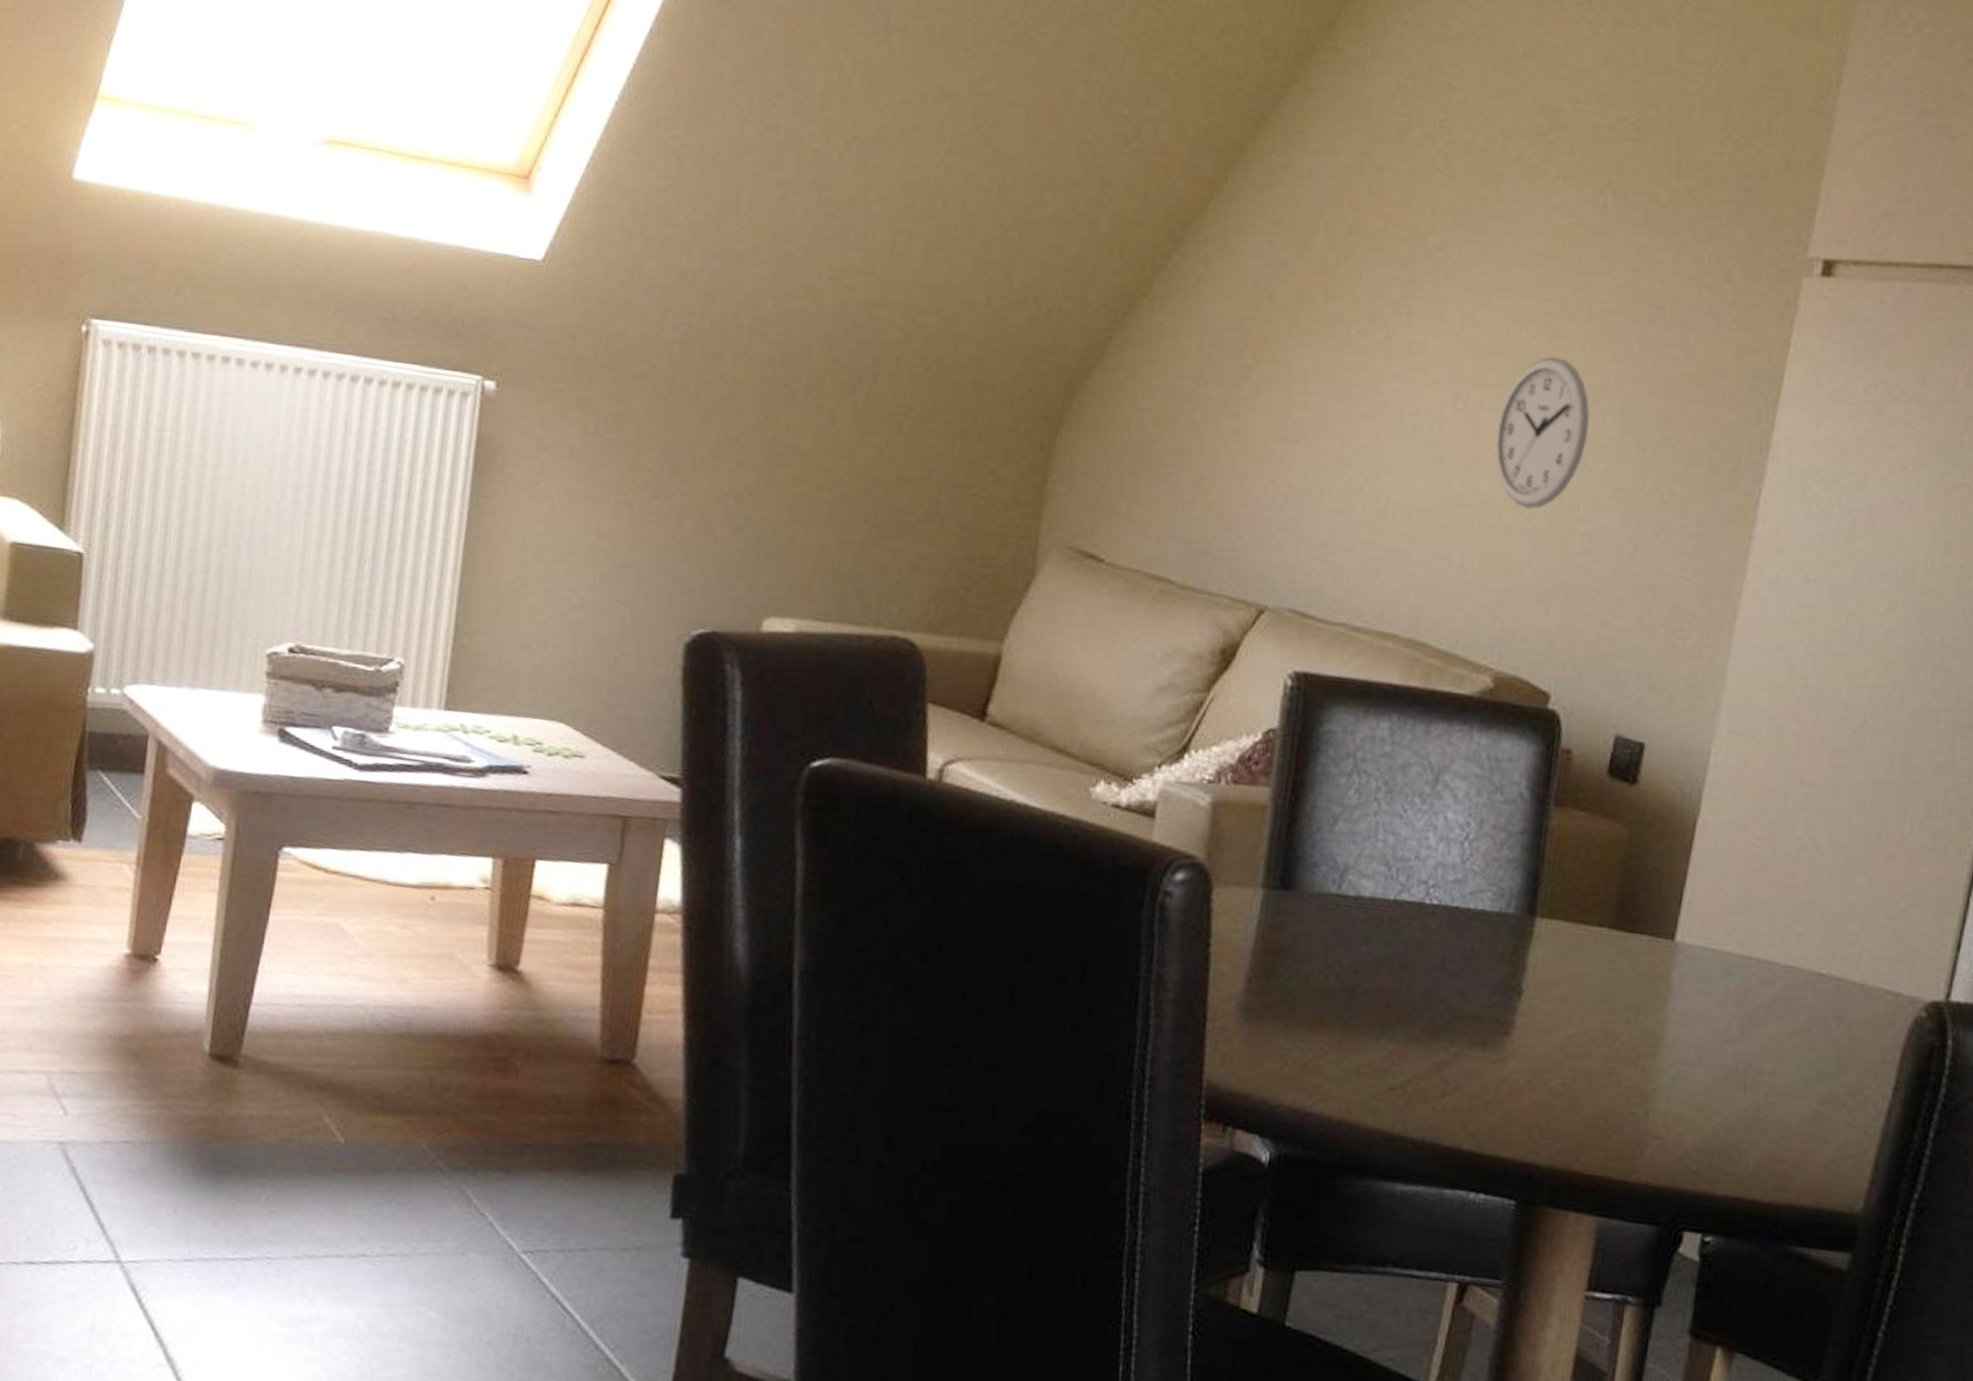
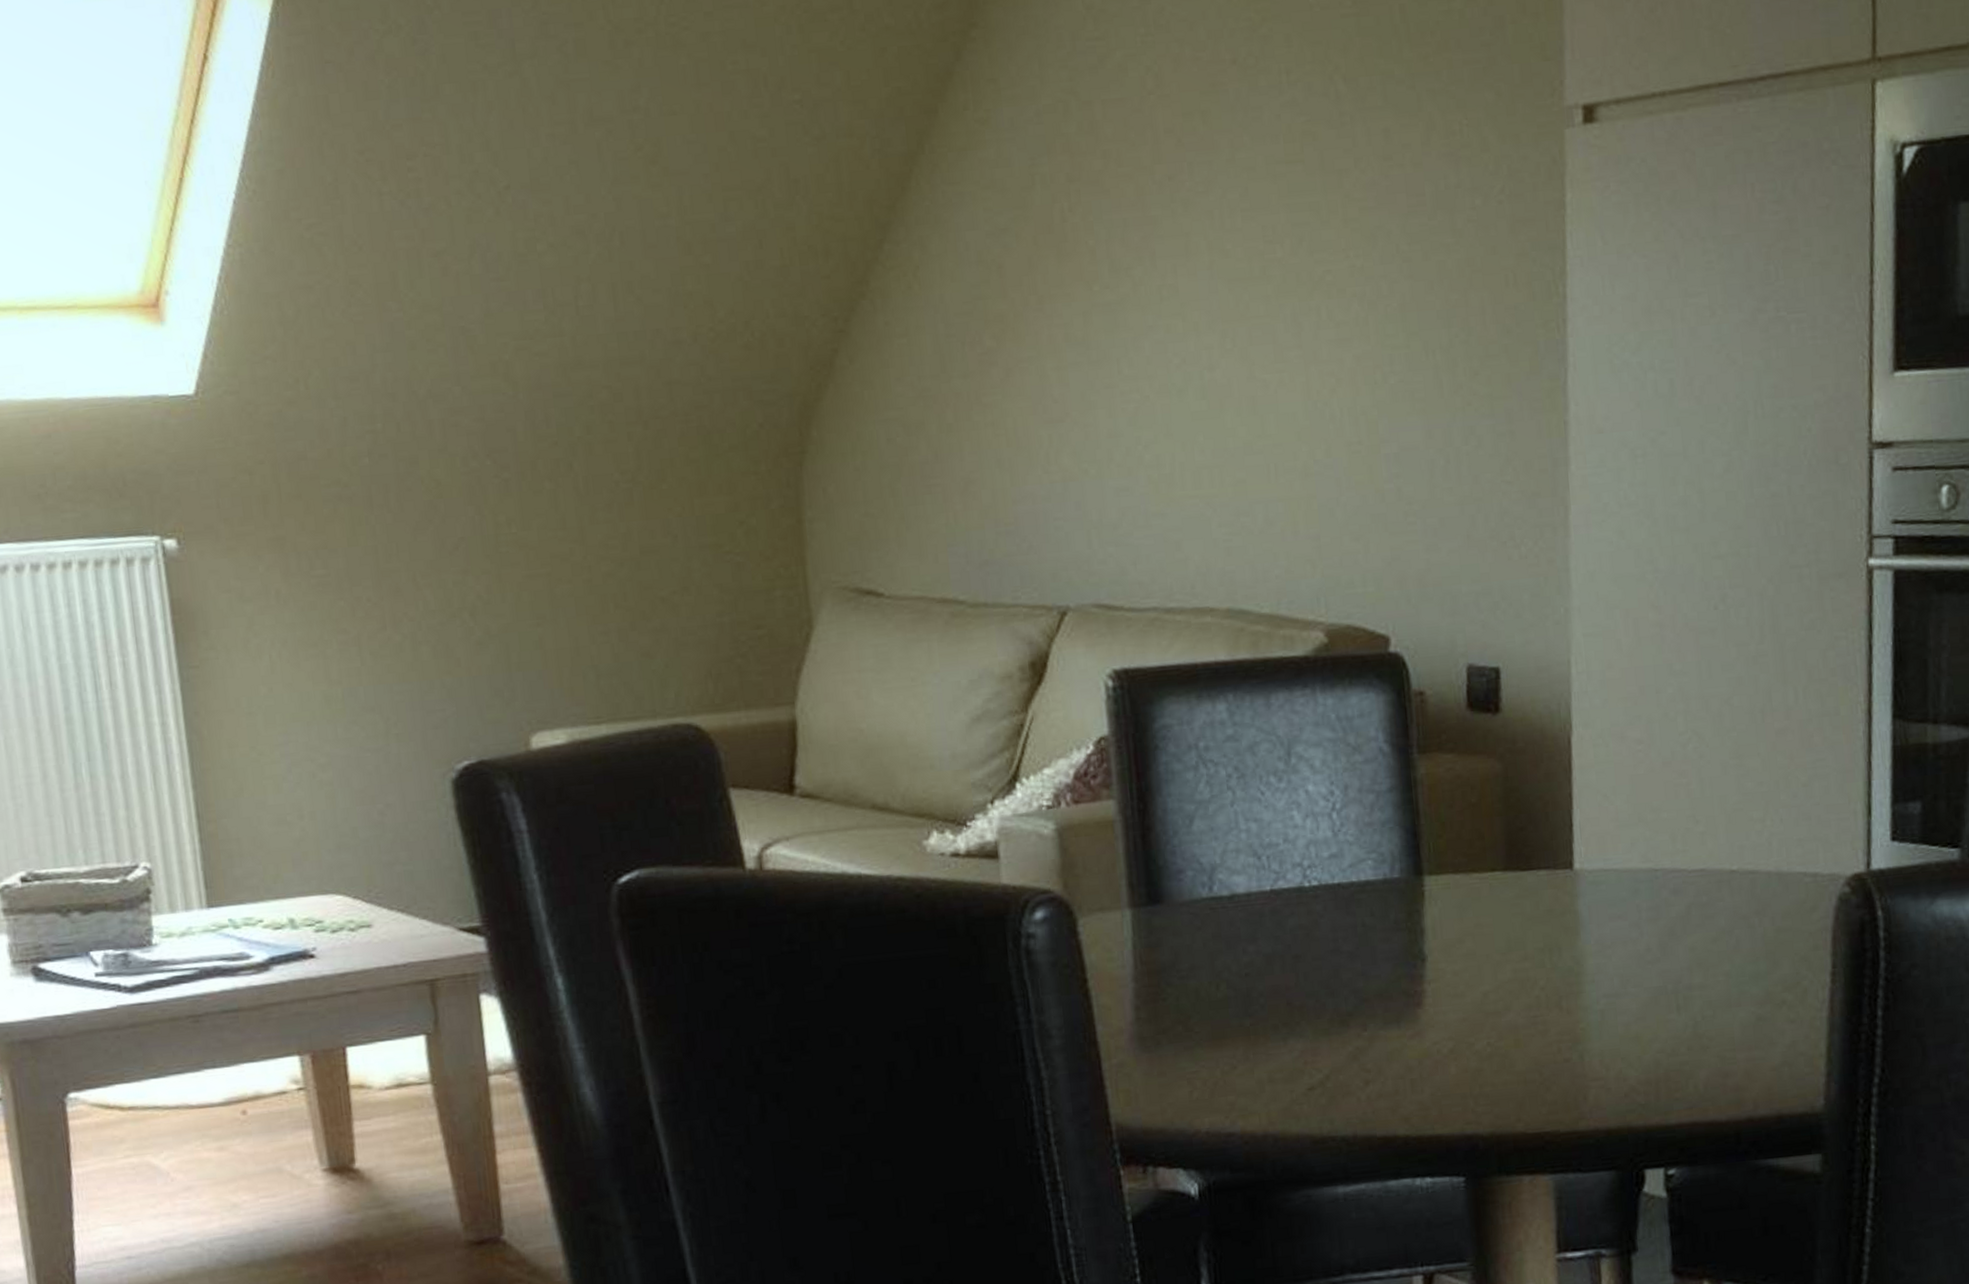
wall clock: present [1494,356,1590,510] -> none [1271,270,1372,443]

